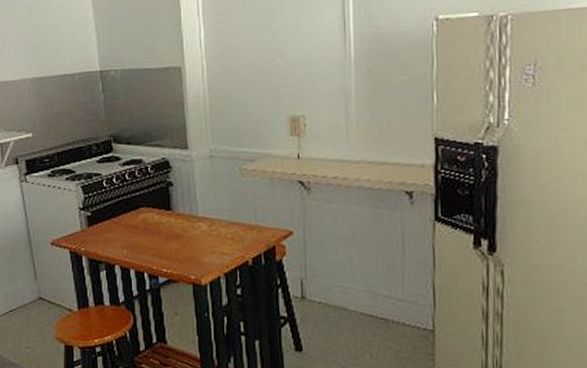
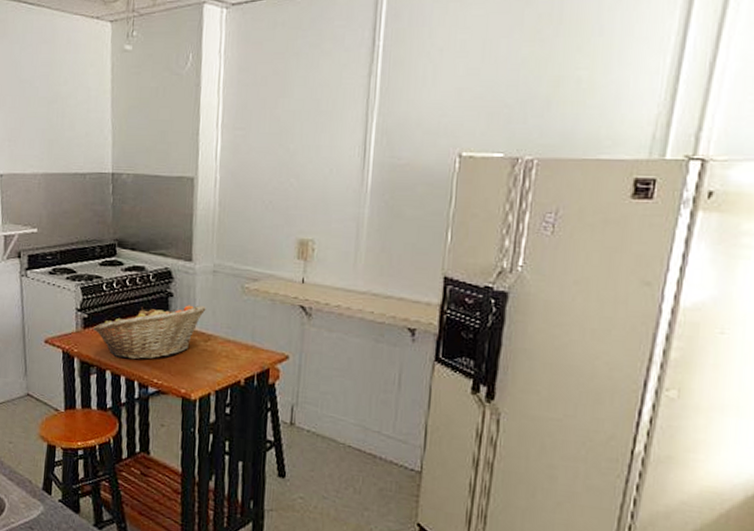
fruit basket: none [98,192,207,252] -> present [93,305,206,360]

